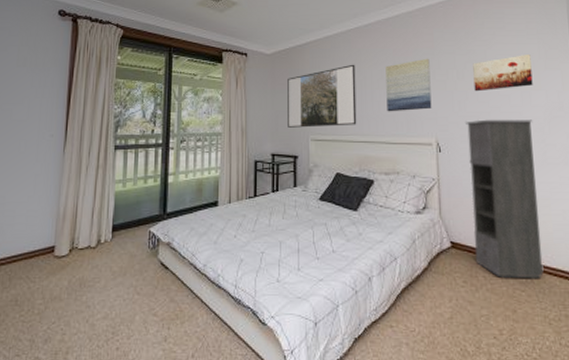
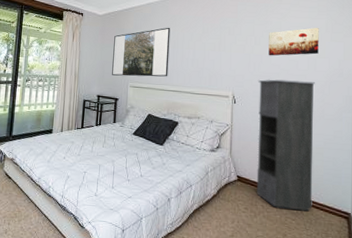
wall art: present [385,58,432,112] -> none [194,26,233,69]

